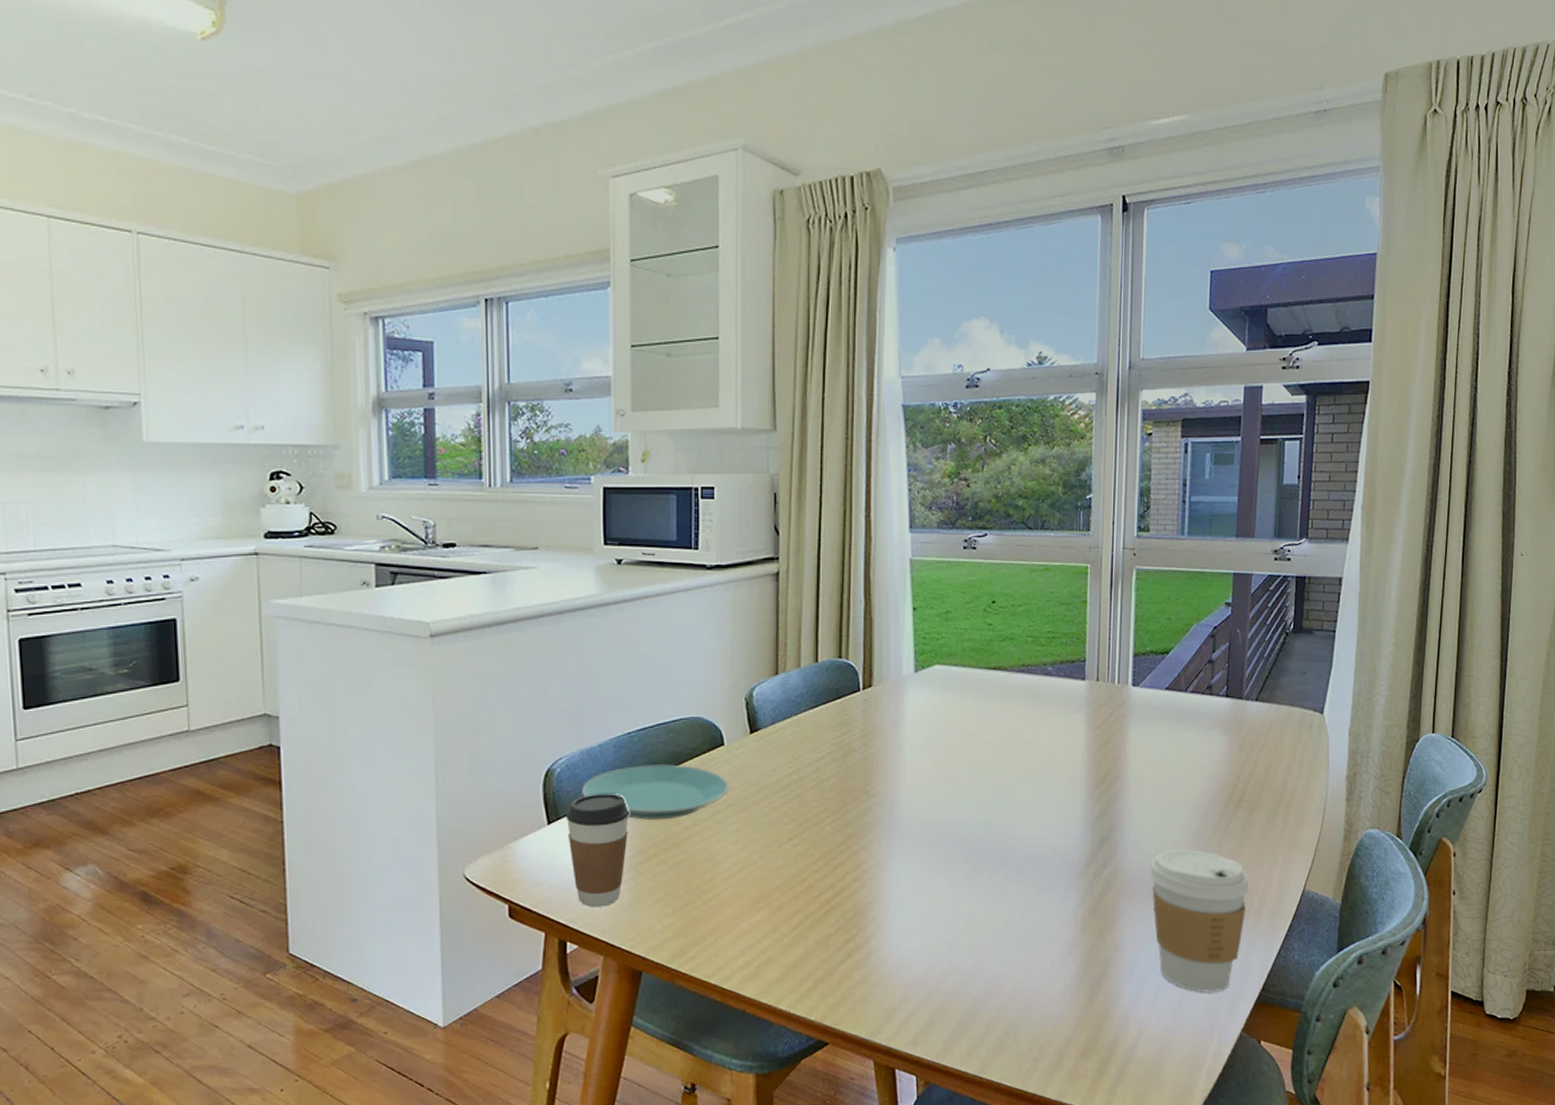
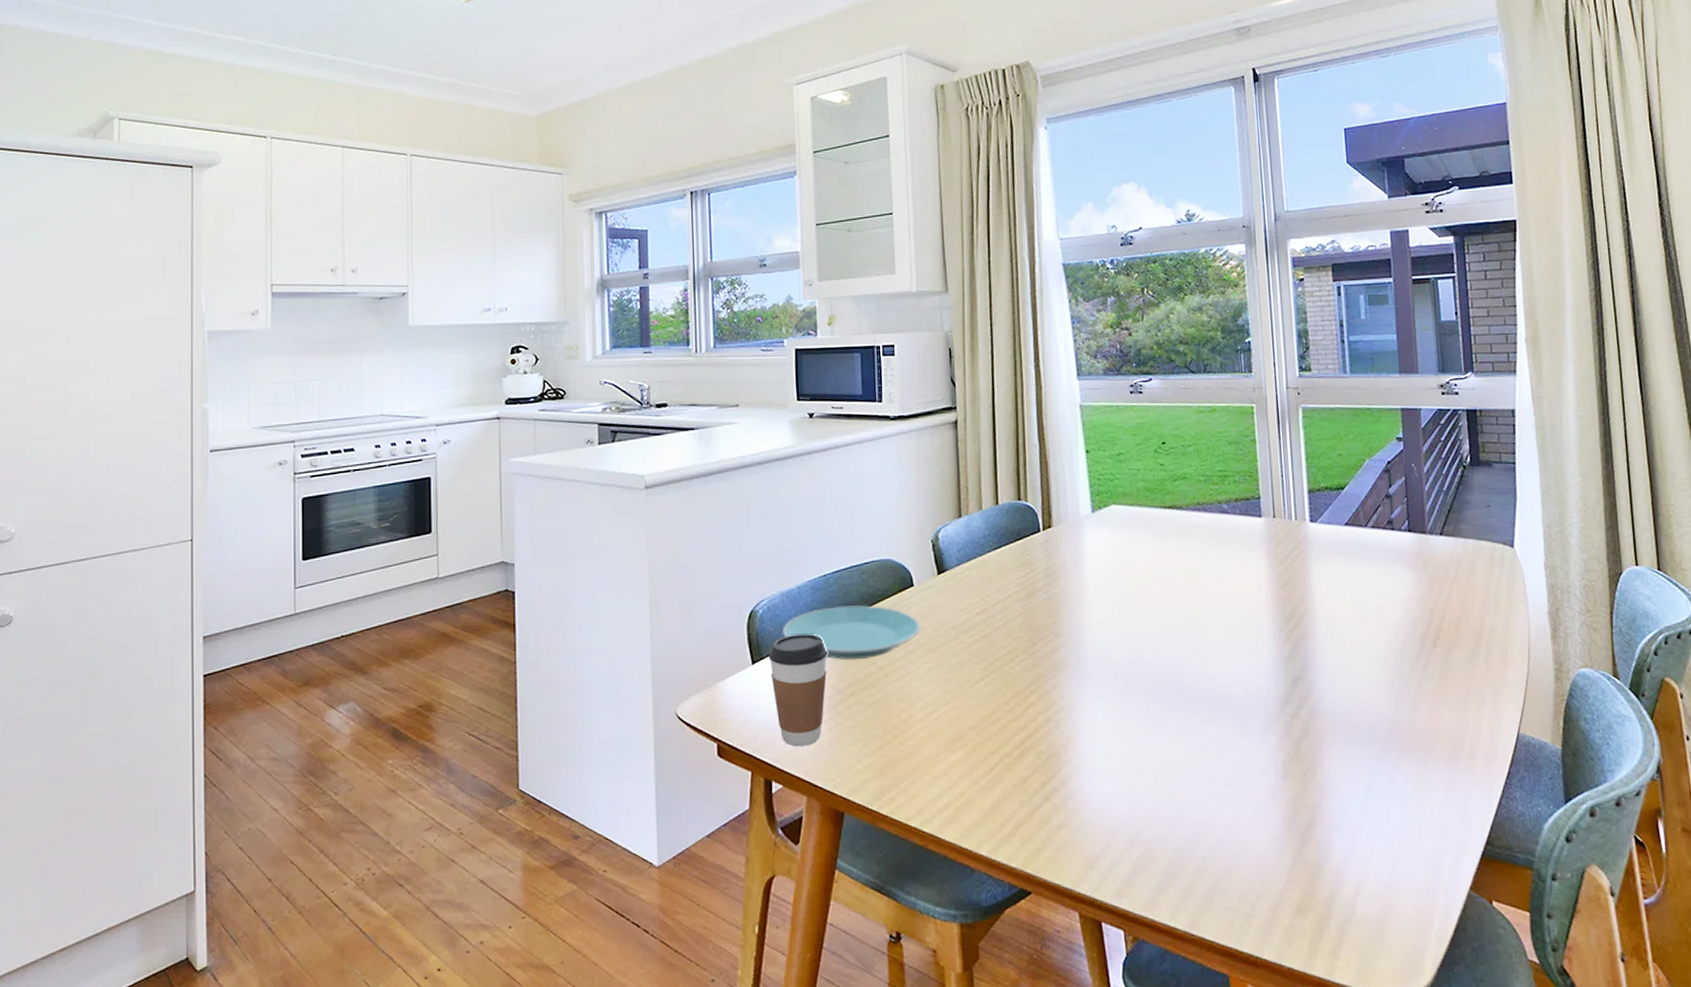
coffee cup: present [1149,849,1249,993] -> none [1348,689,1458,845]

